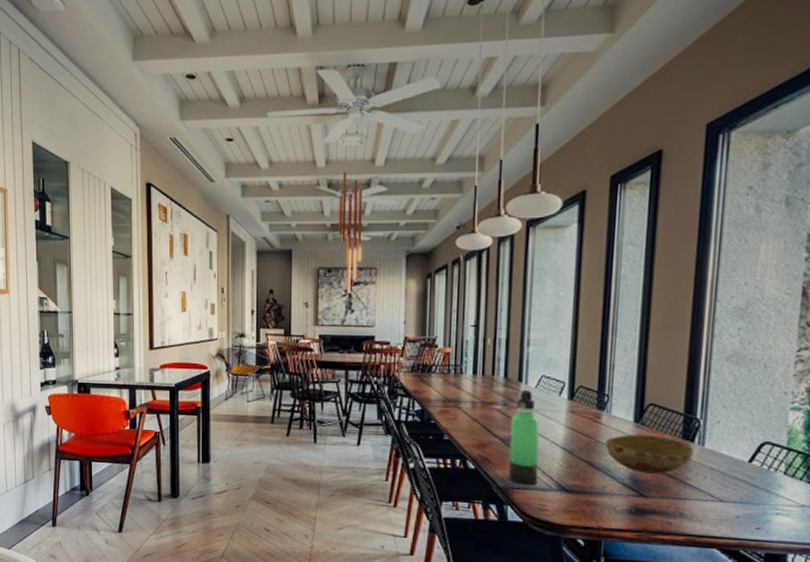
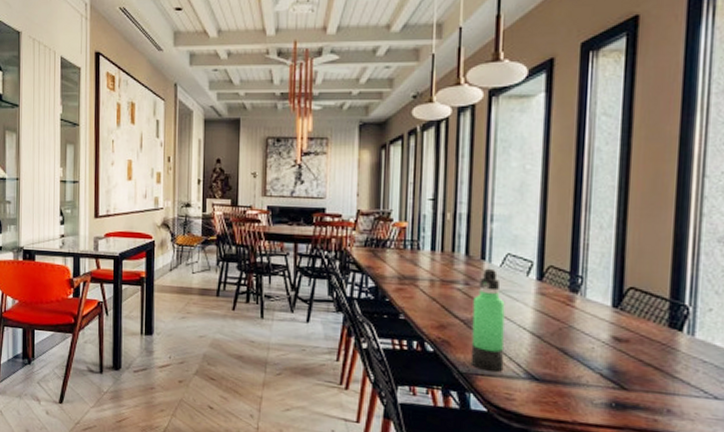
bowl: present [605,434,695,474] -> none [580,320,683,366]

